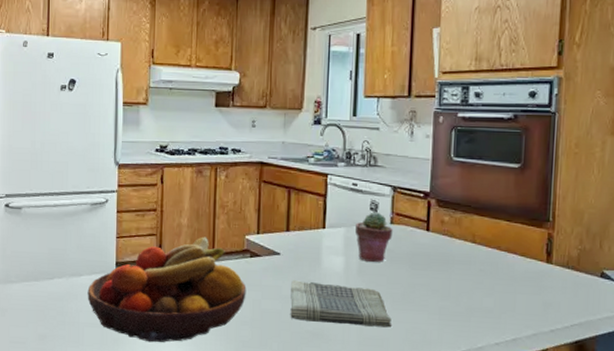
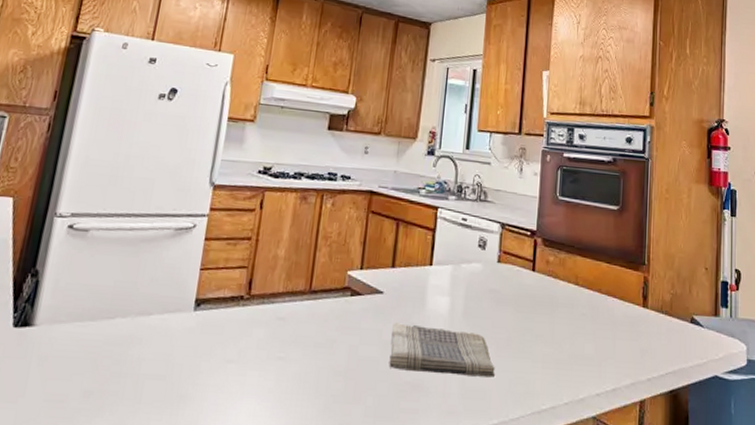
fruit bowl: present [87,236,247,343] -> none [154,271,344,399]
potted succulent: present [354,212,393,262] -> none [462,249,500,304]

